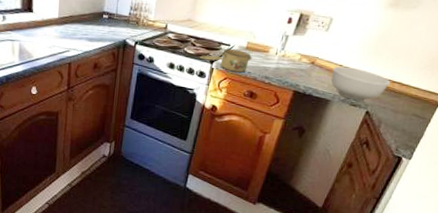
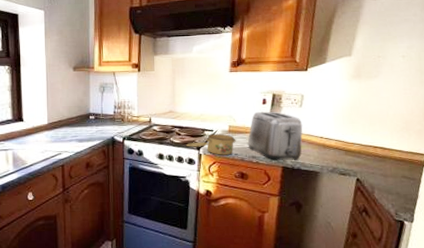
toaster: none [263,30,325,86] -> present [247,111,303,160]
bowl: present [330,66,391,101] -> none [314,138,373,169]

